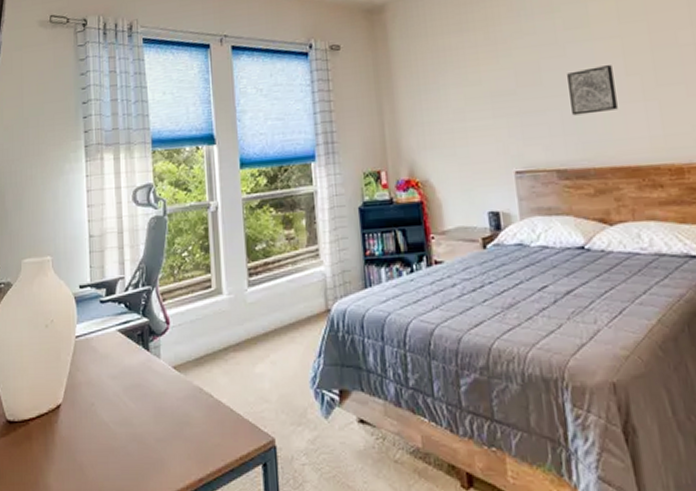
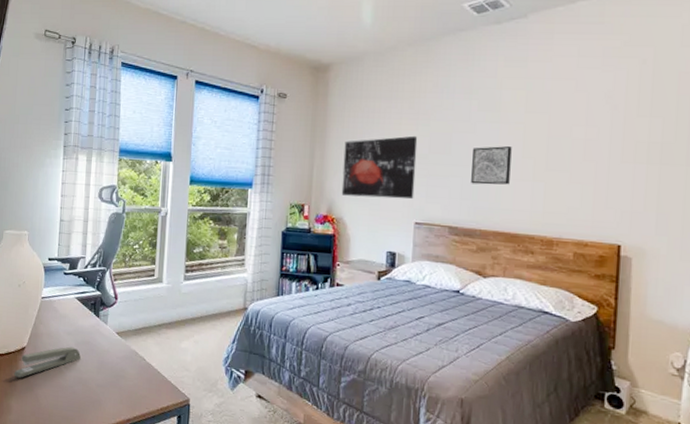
stapler: none [49,394,133,446] -> present [14,346,82,378]
wall art: none [416,69,509,153] -> present [341,135,418,200]

